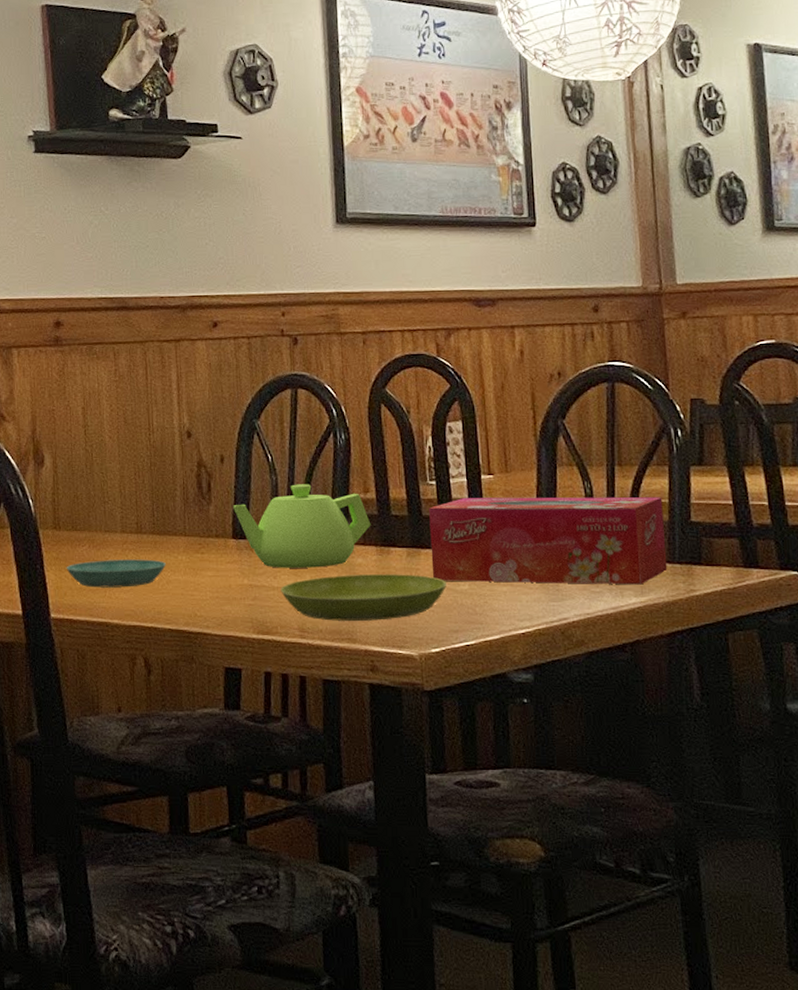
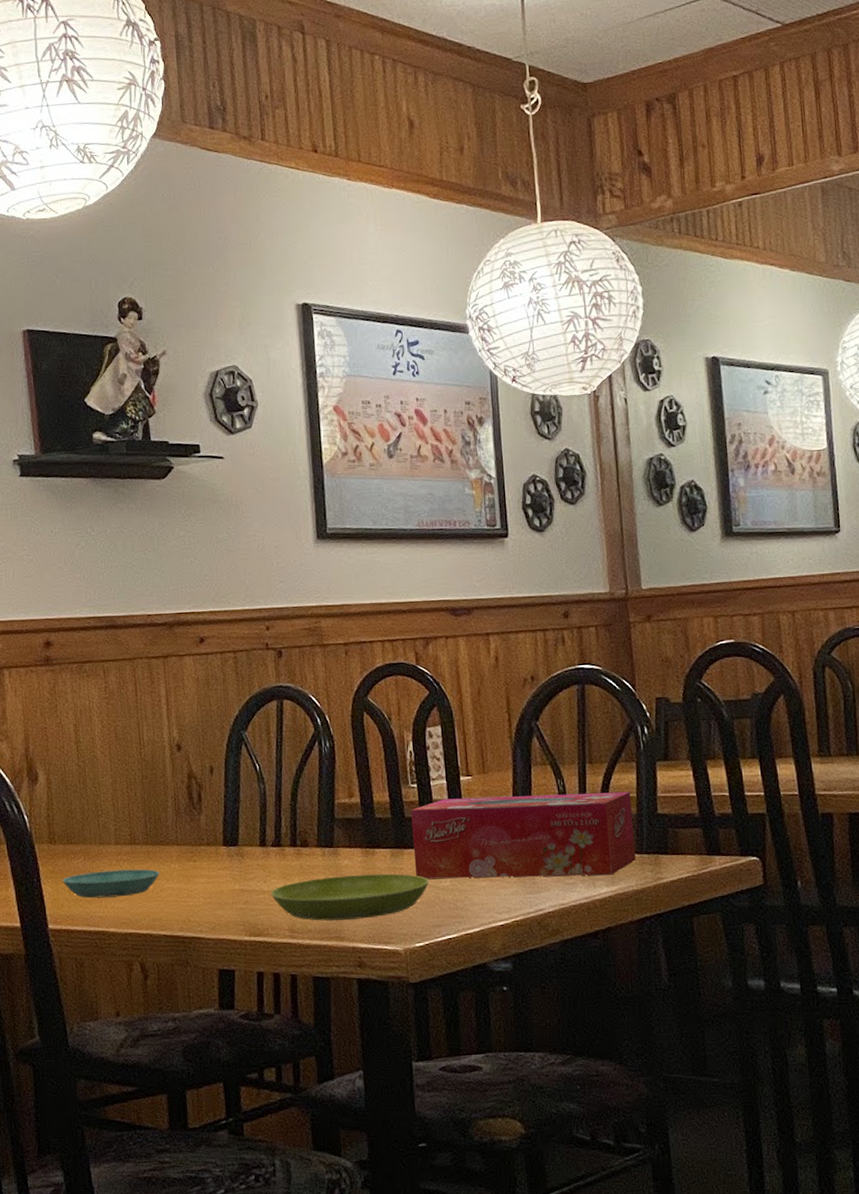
teapot: present [232,484,371,568] -> none [222,791,356,873]

